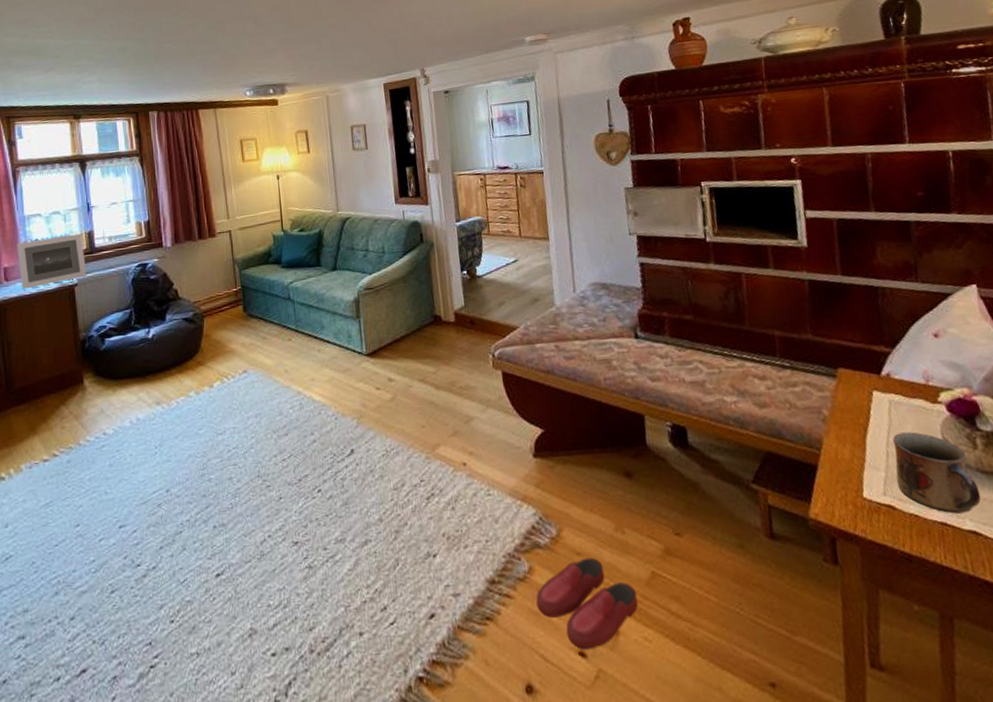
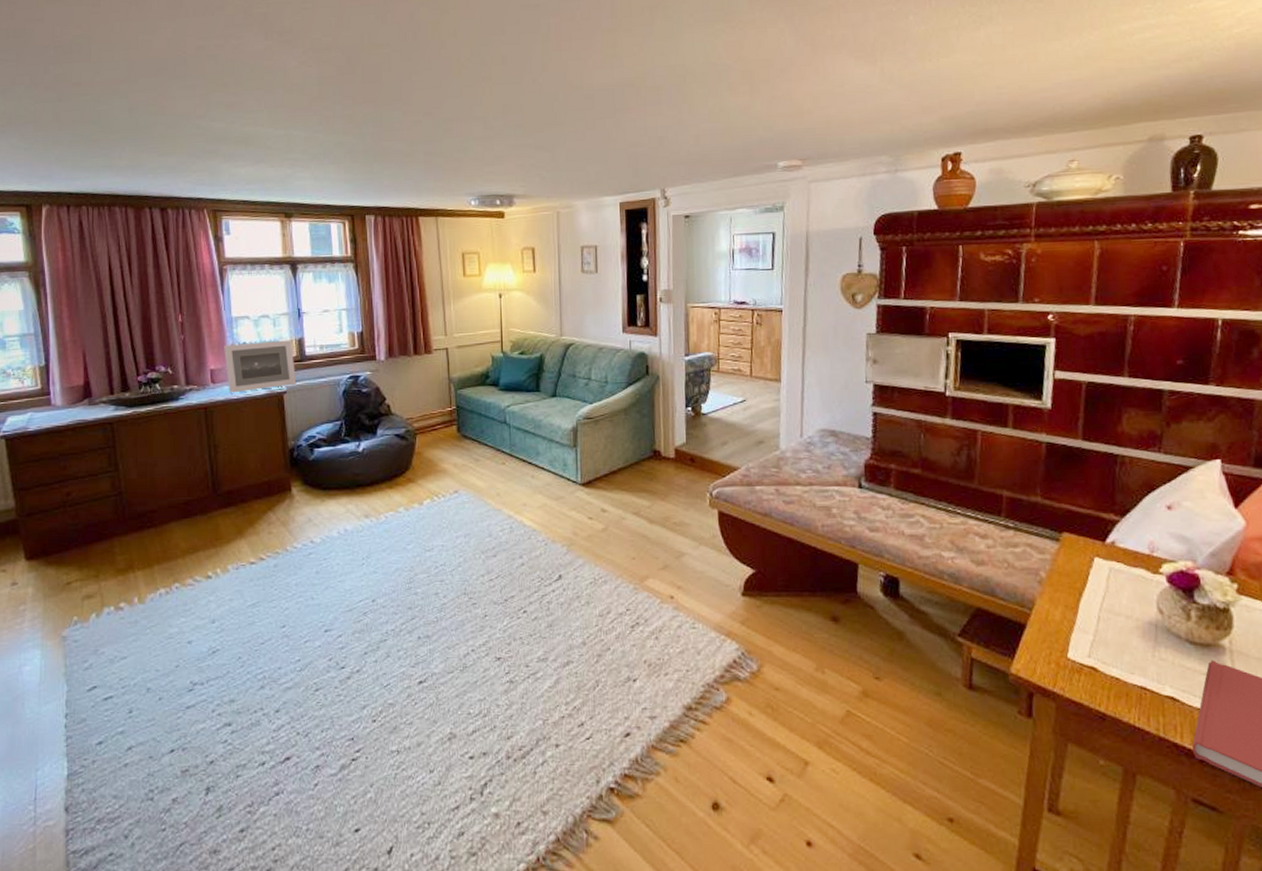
slippers: present [535,557,638,650] -> none [730,693,830,776]
mug: present [893,432,981,514] -> none [1103,599,1185,680]

